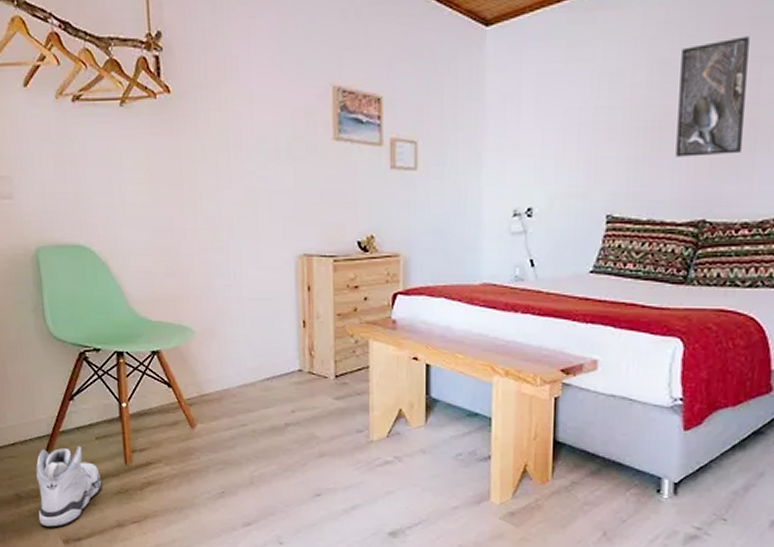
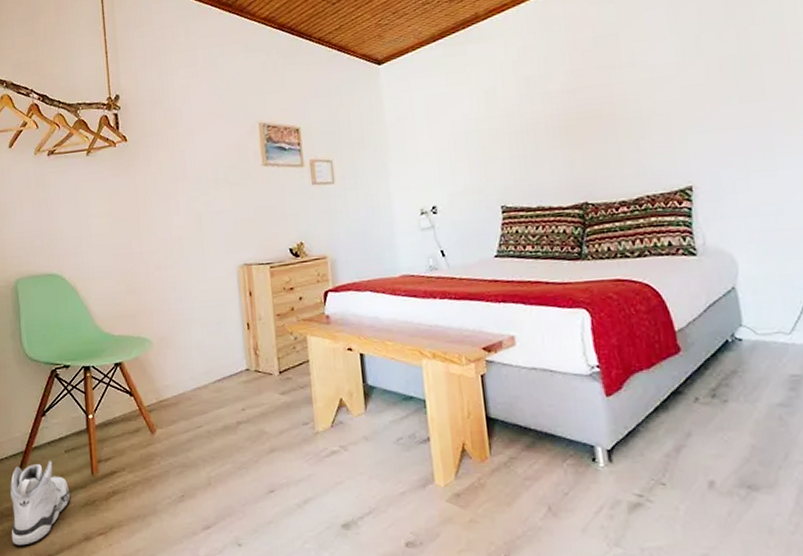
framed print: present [676,36,749,157] -> none [541,52,608,152]

